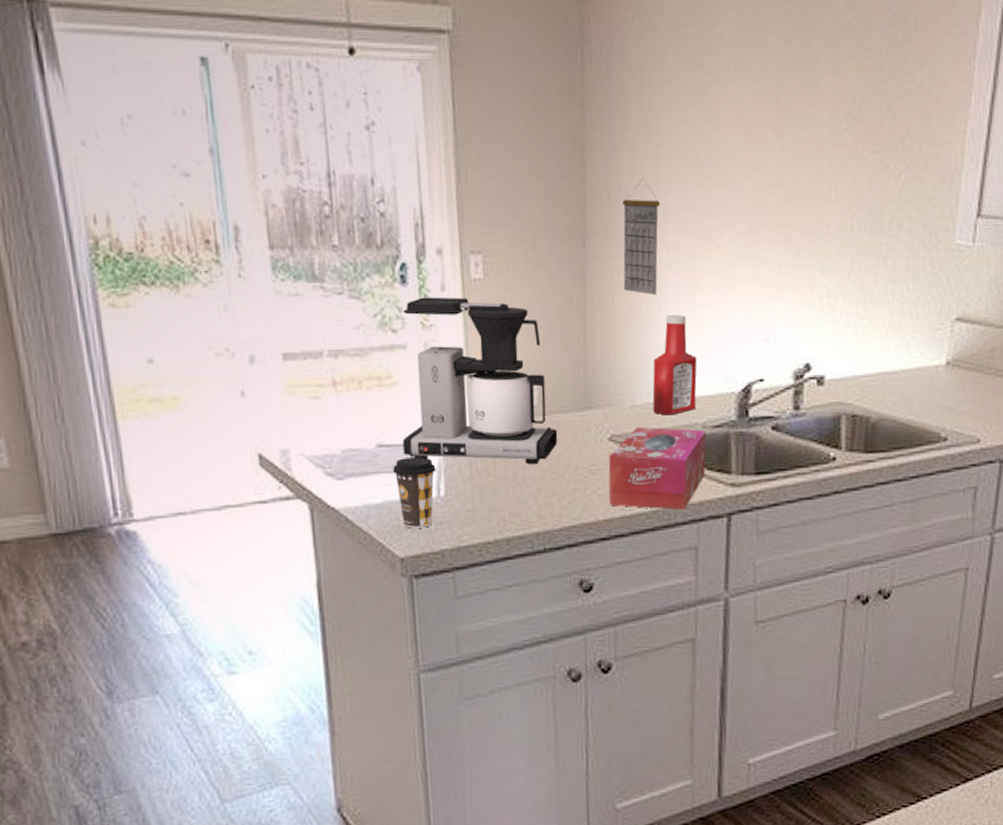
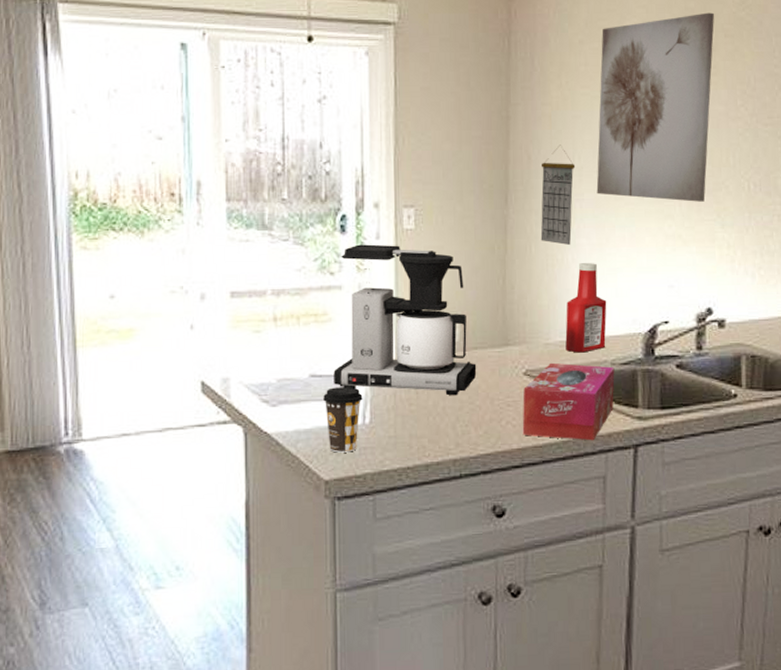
wall art: none [684,16,817,244] -> present [596,12,715,202]

